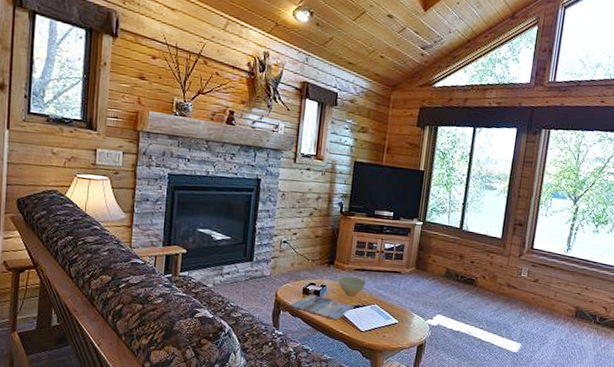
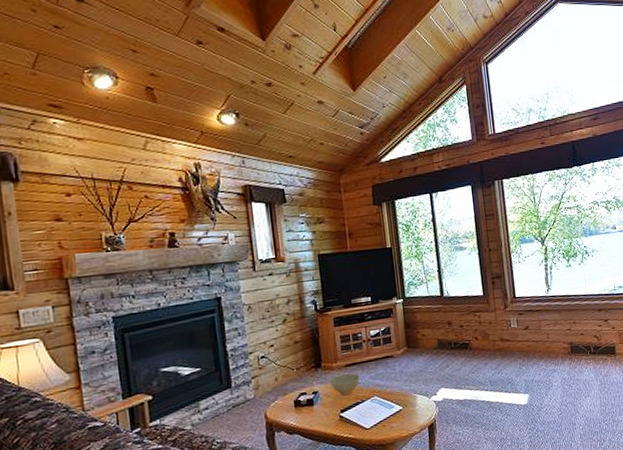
magazine: present [290,293,355,320] -> none [284,403,354,426]

